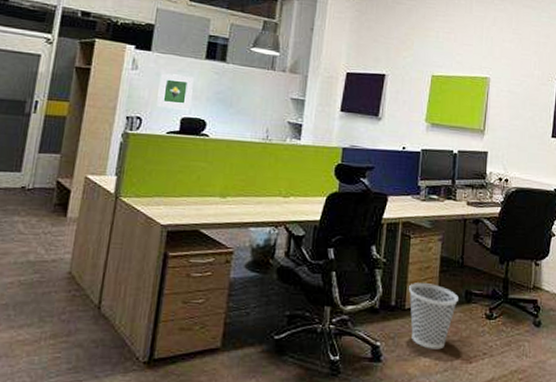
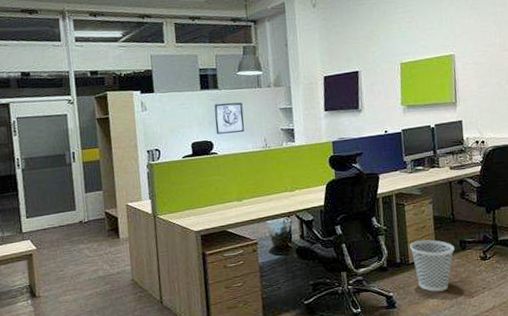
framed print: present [157,73,194,110] -> none [167,107,197,138]
wall art: none [212,78,250,117] -> present [214,102,244,134]

